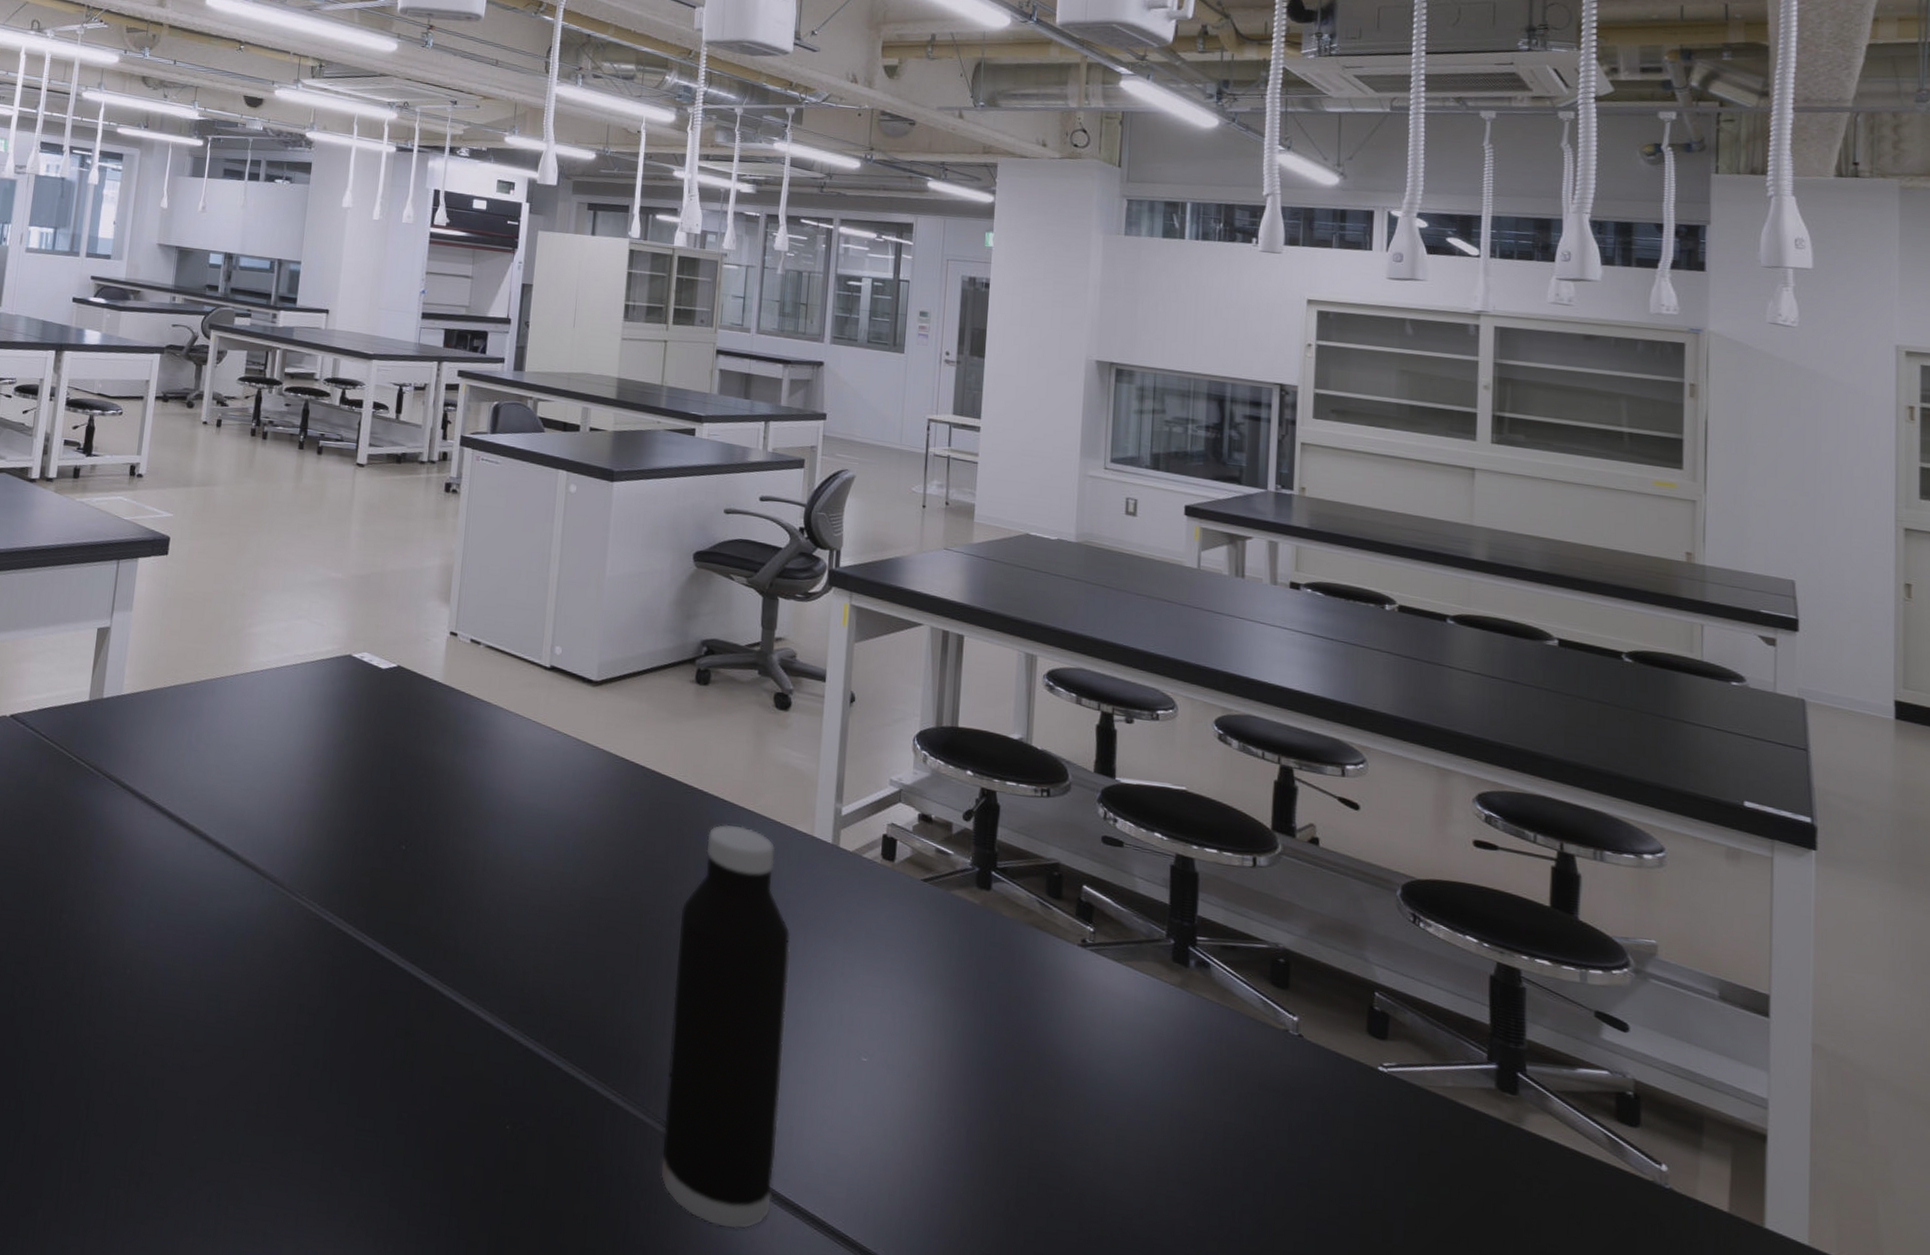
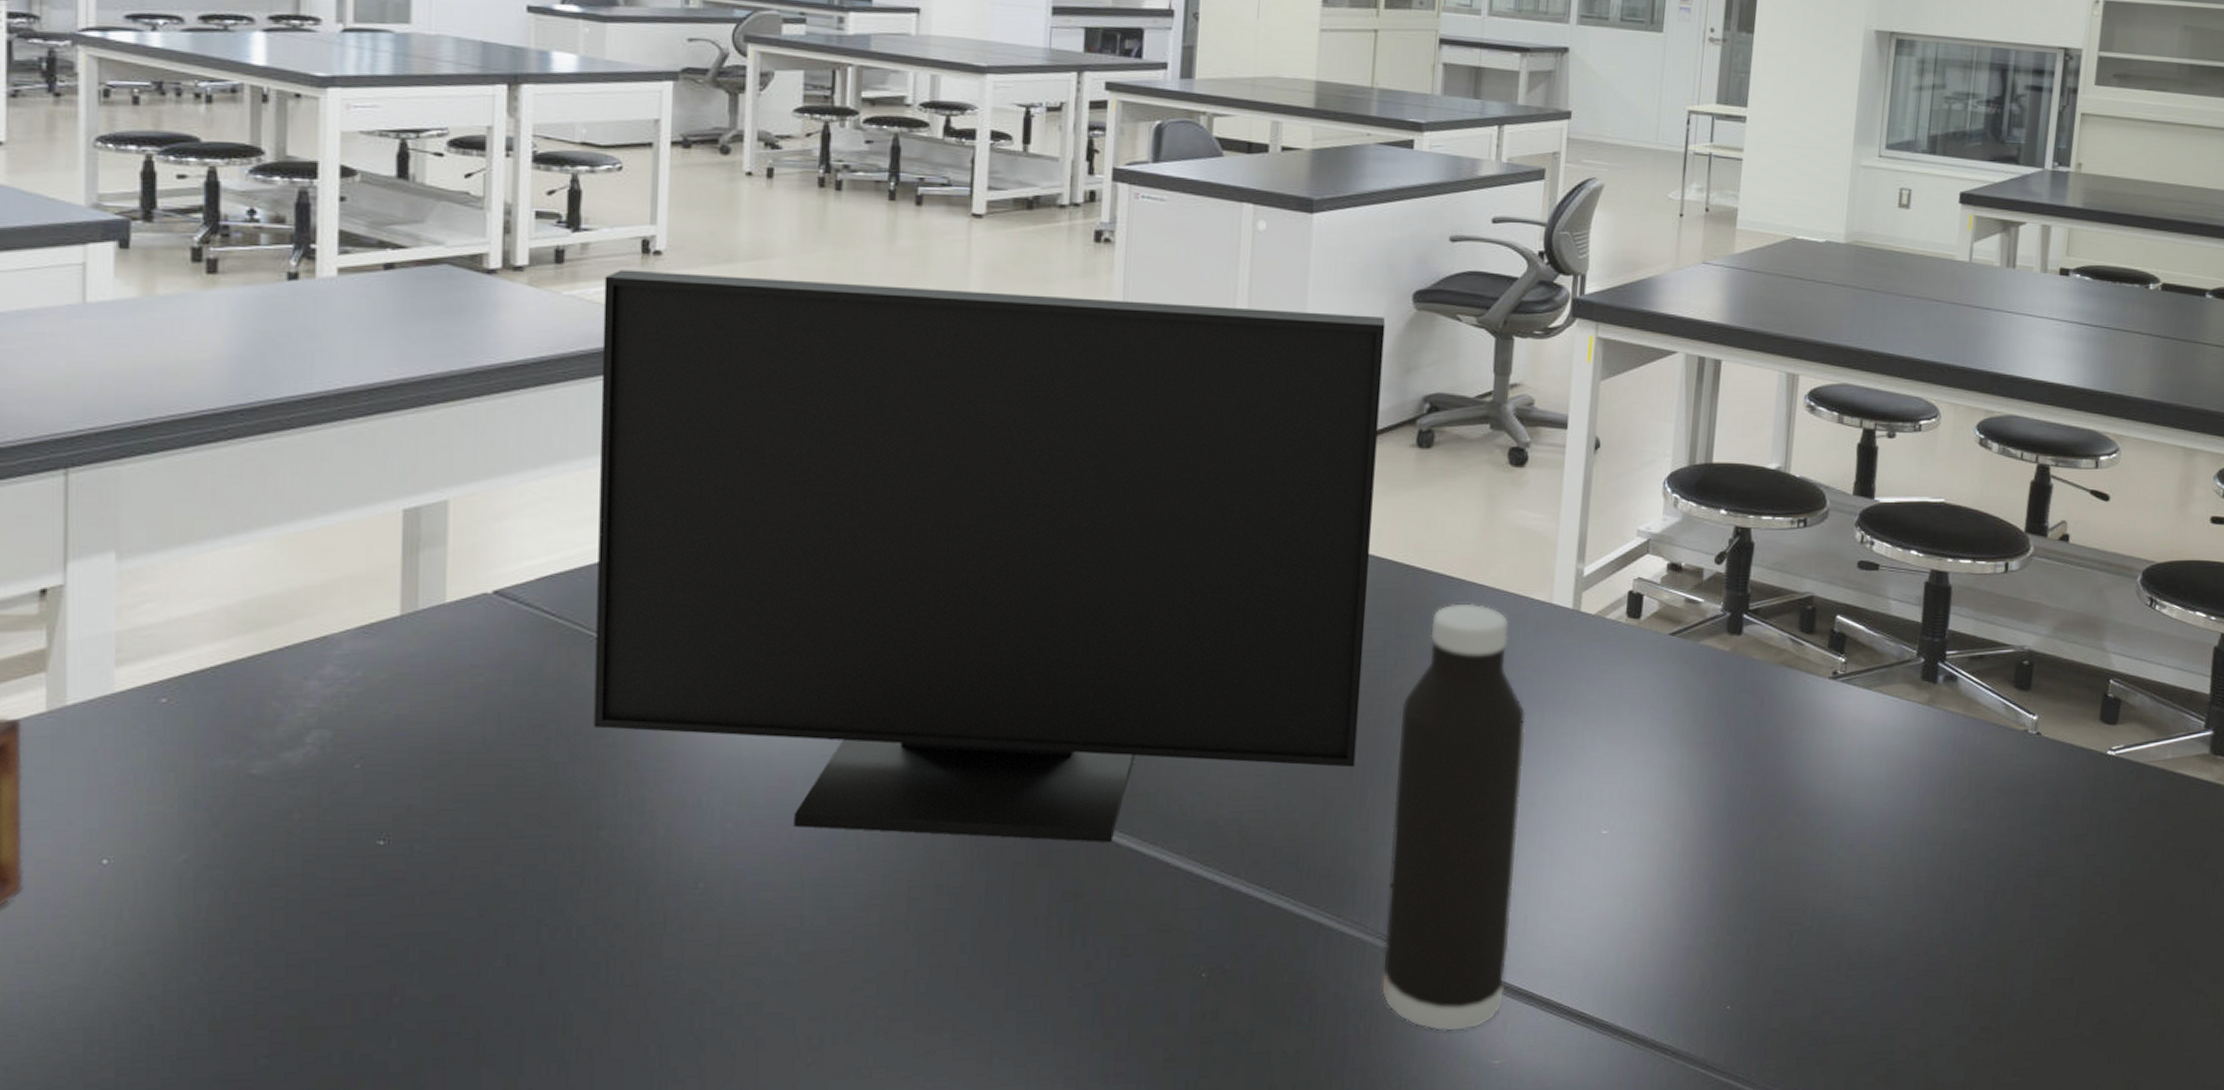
computer monitor: none [66,486,671,992] -> present [593,269,1386,843]

